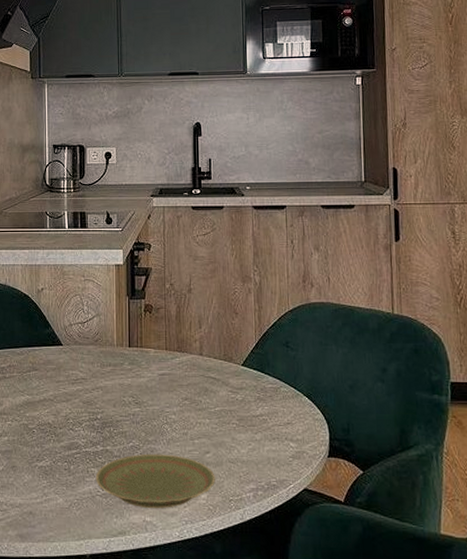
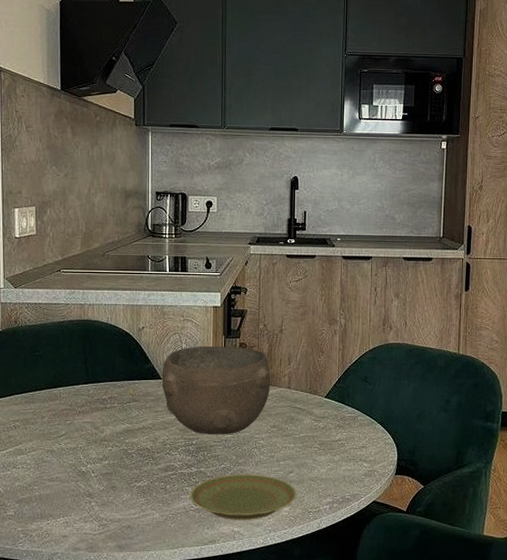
bowl: none [63,308,181,408] -> present [161,345,271,435]

